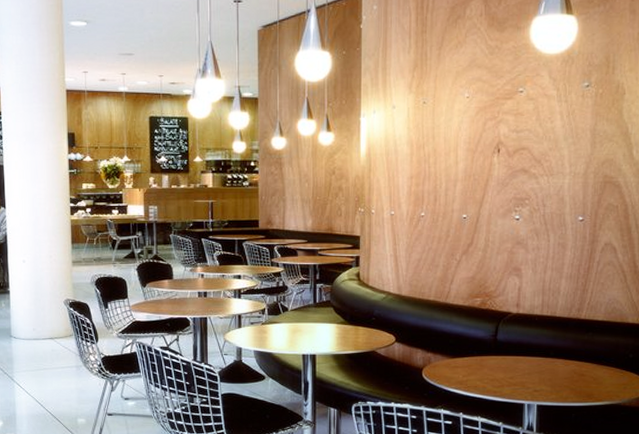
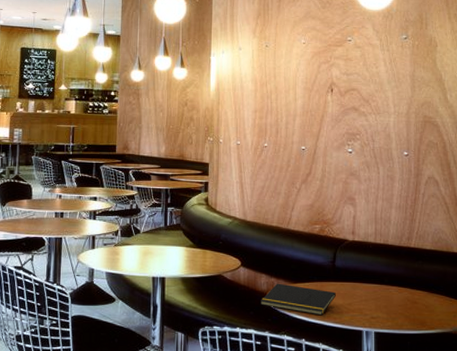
notepad: none [416,358,497,390] -> present [261,283,336,316]

